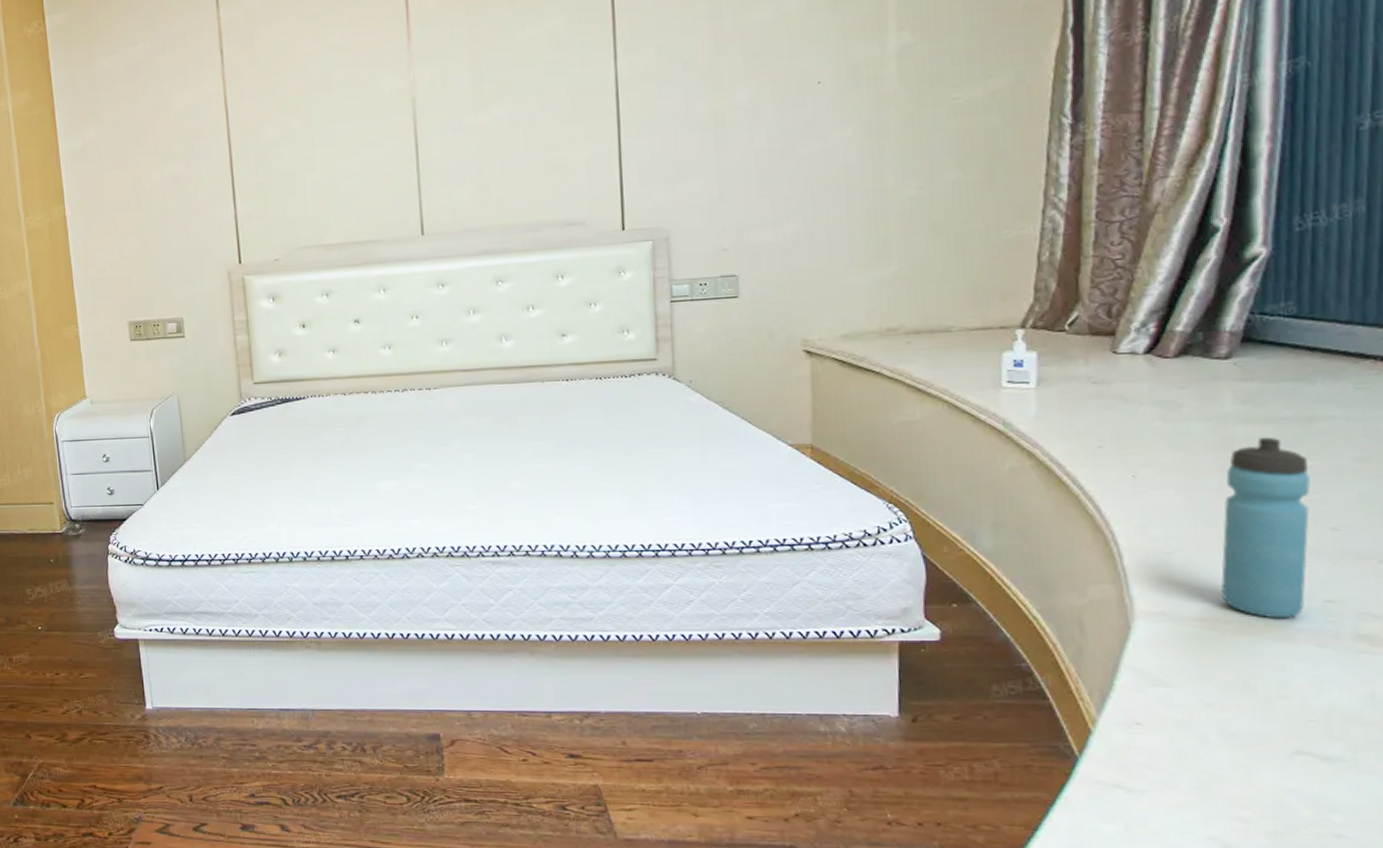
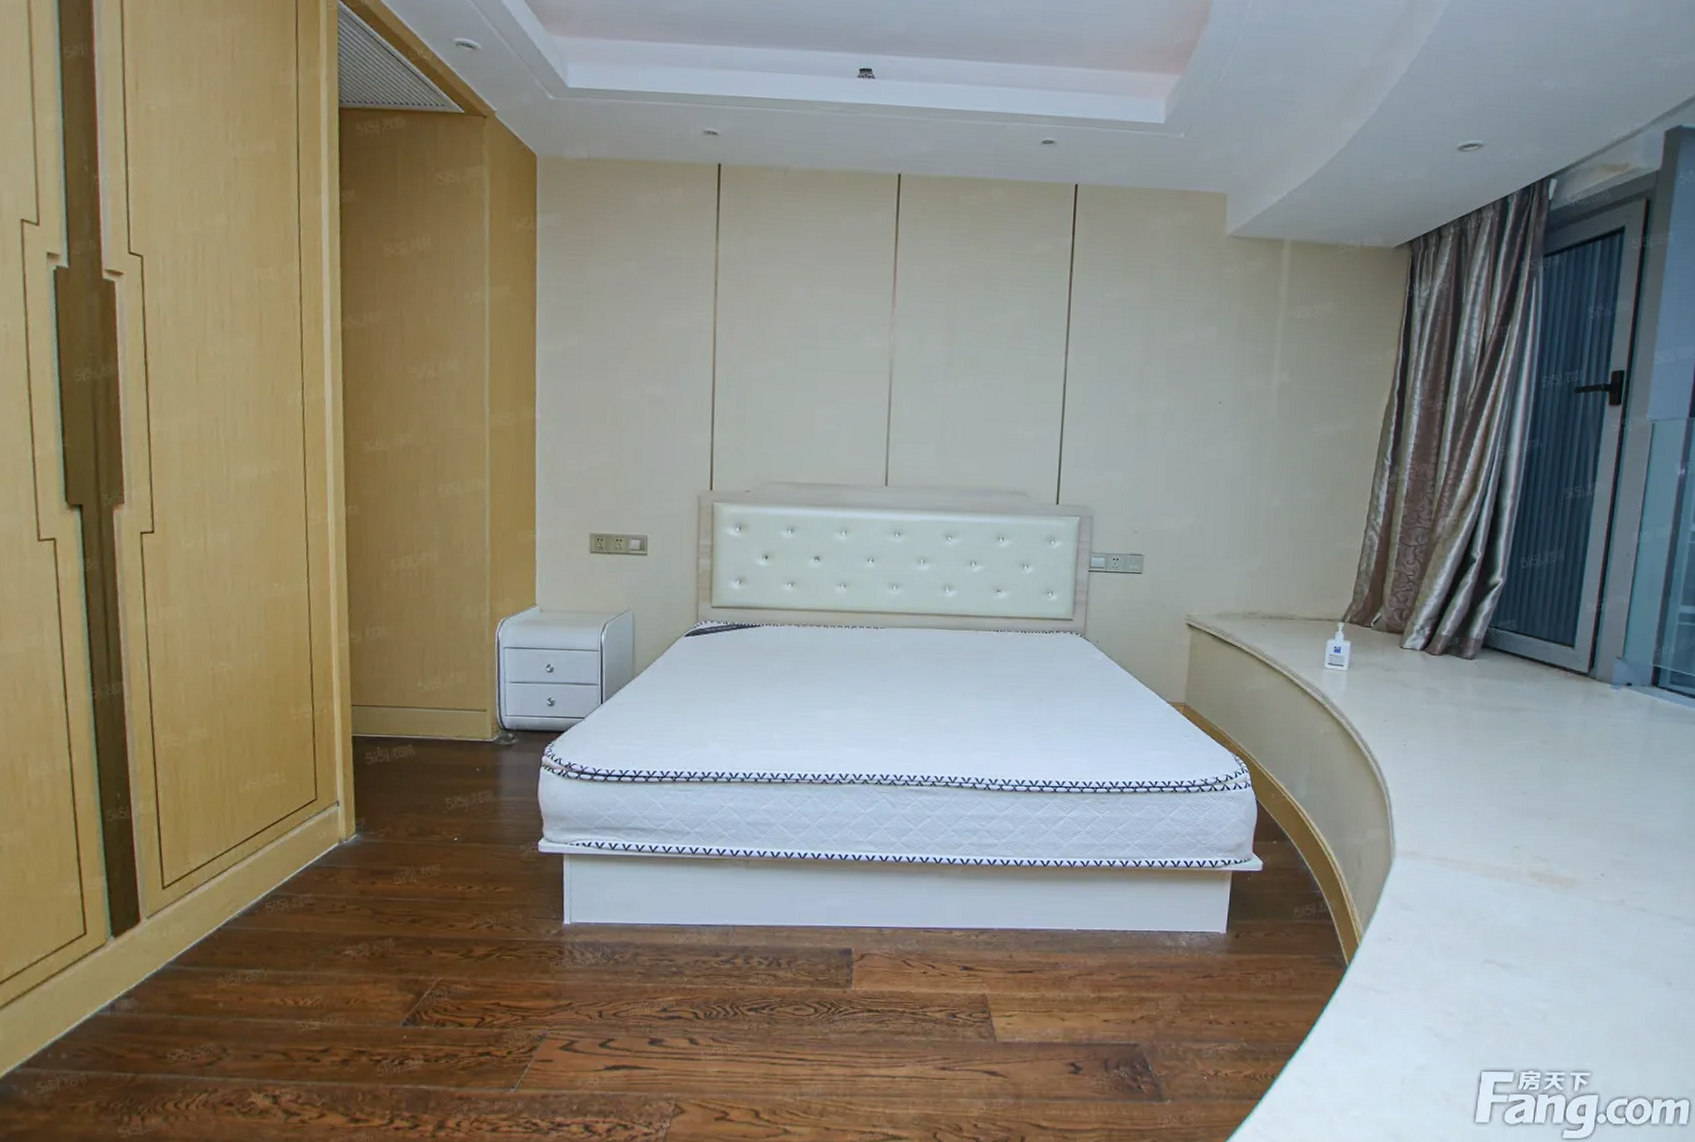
water bottle: present [1220,436,1310,619] -> none [1451,720,1513,860]

